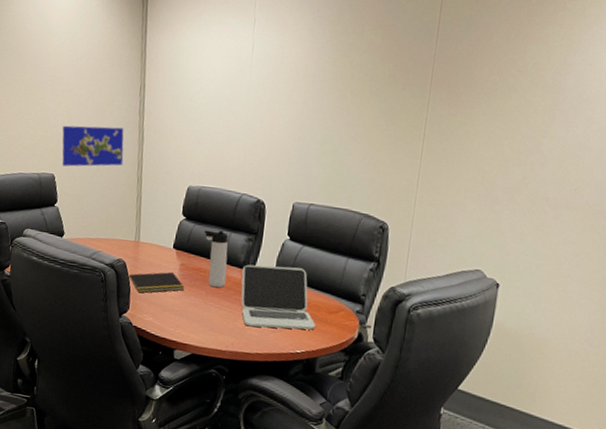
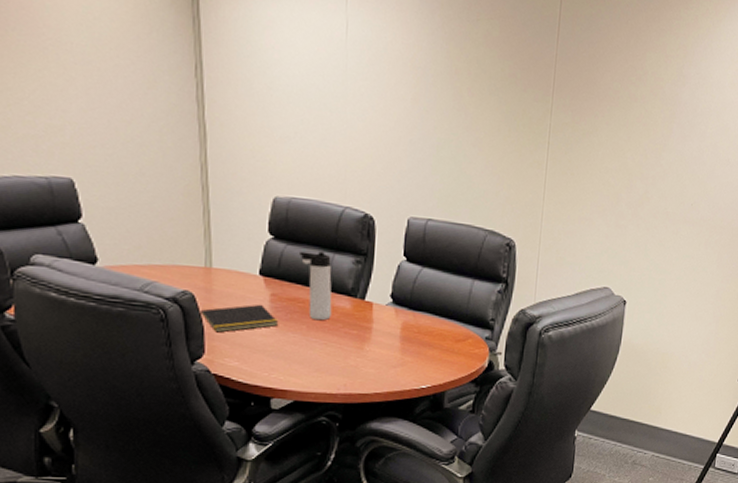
world map: present [62,125,124,167] -> none [80,111,179,170]
laptop: present [241,264,316,330] -> none [350,291,442,364]

